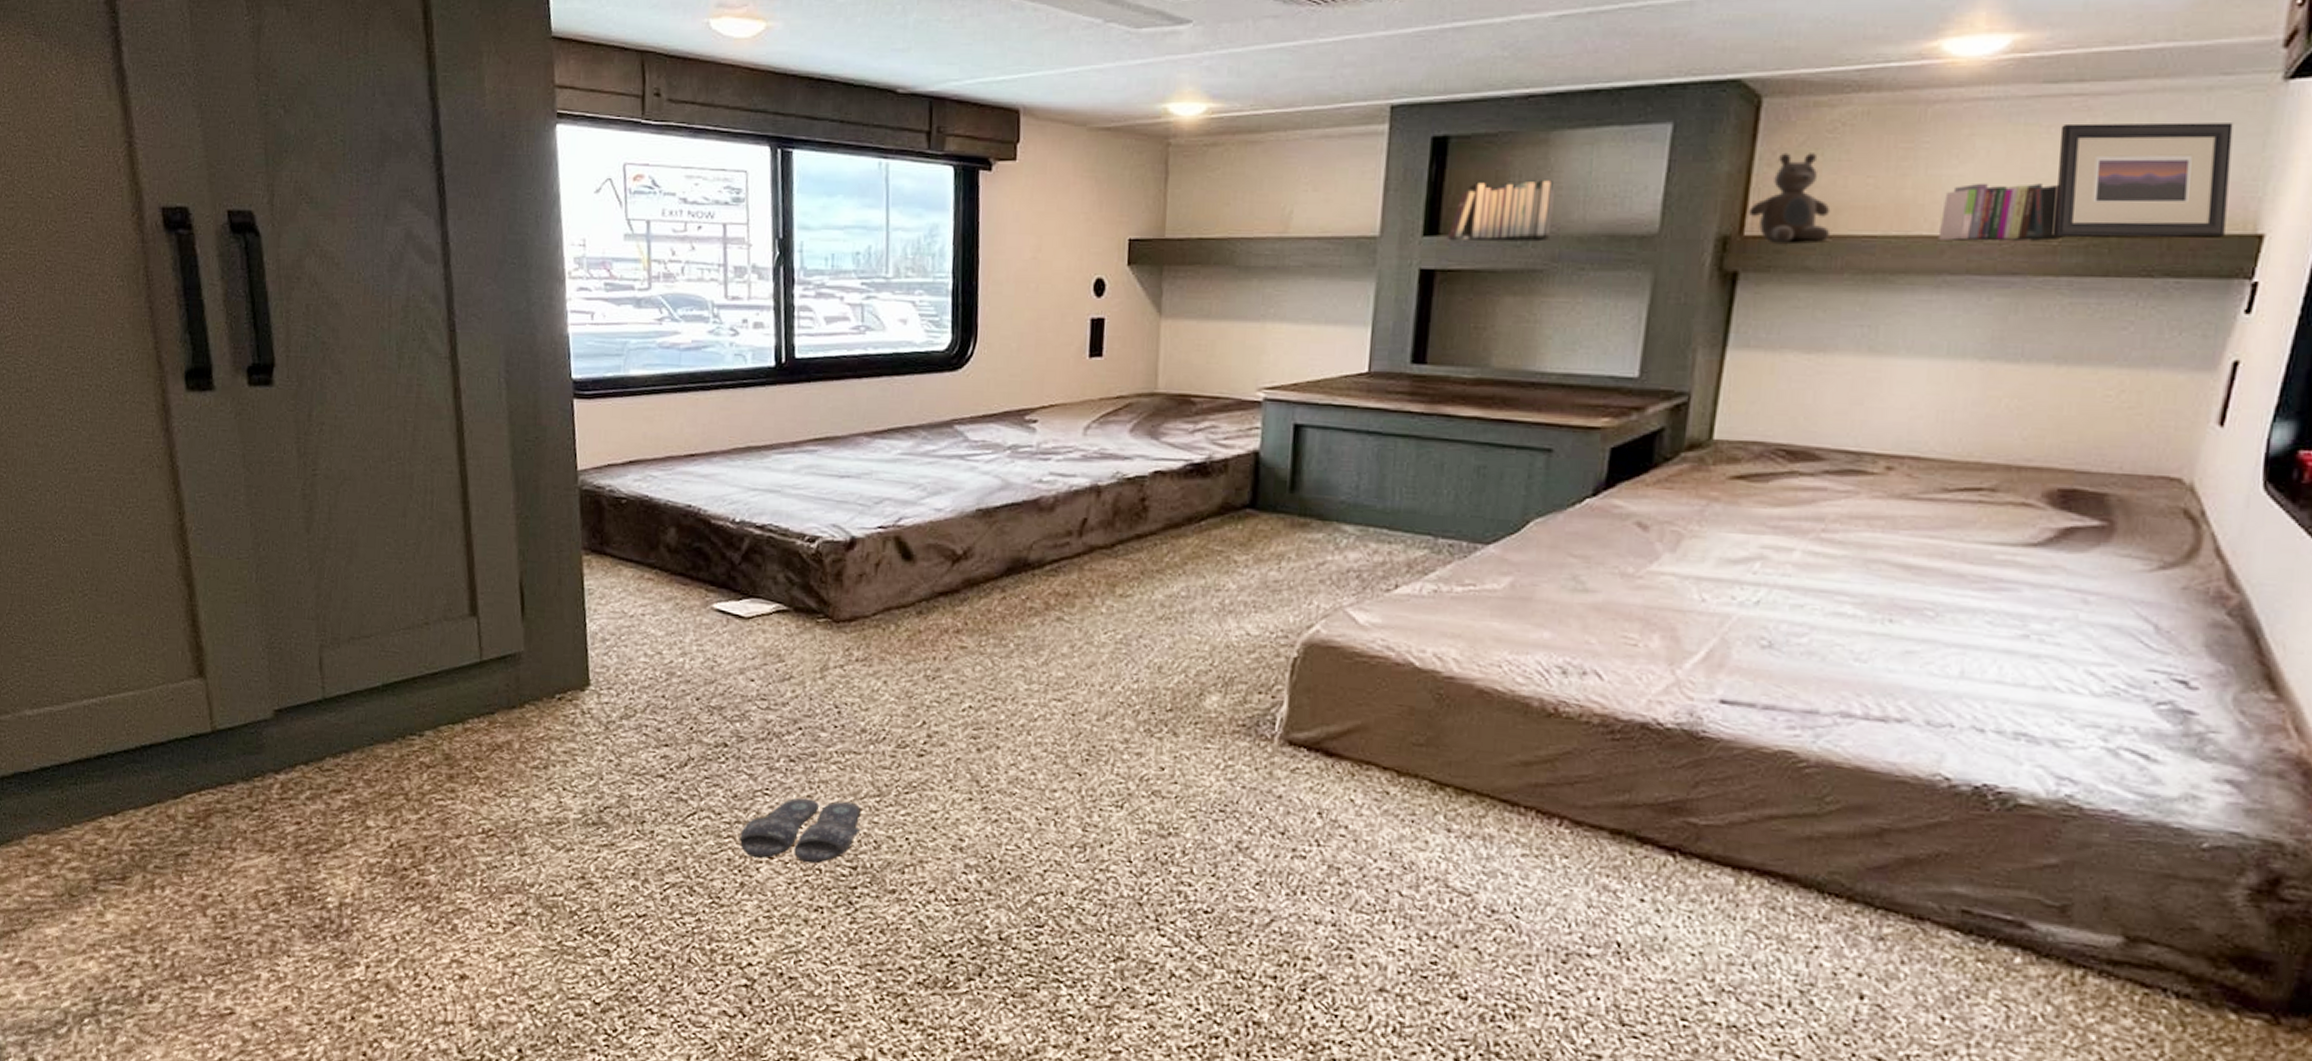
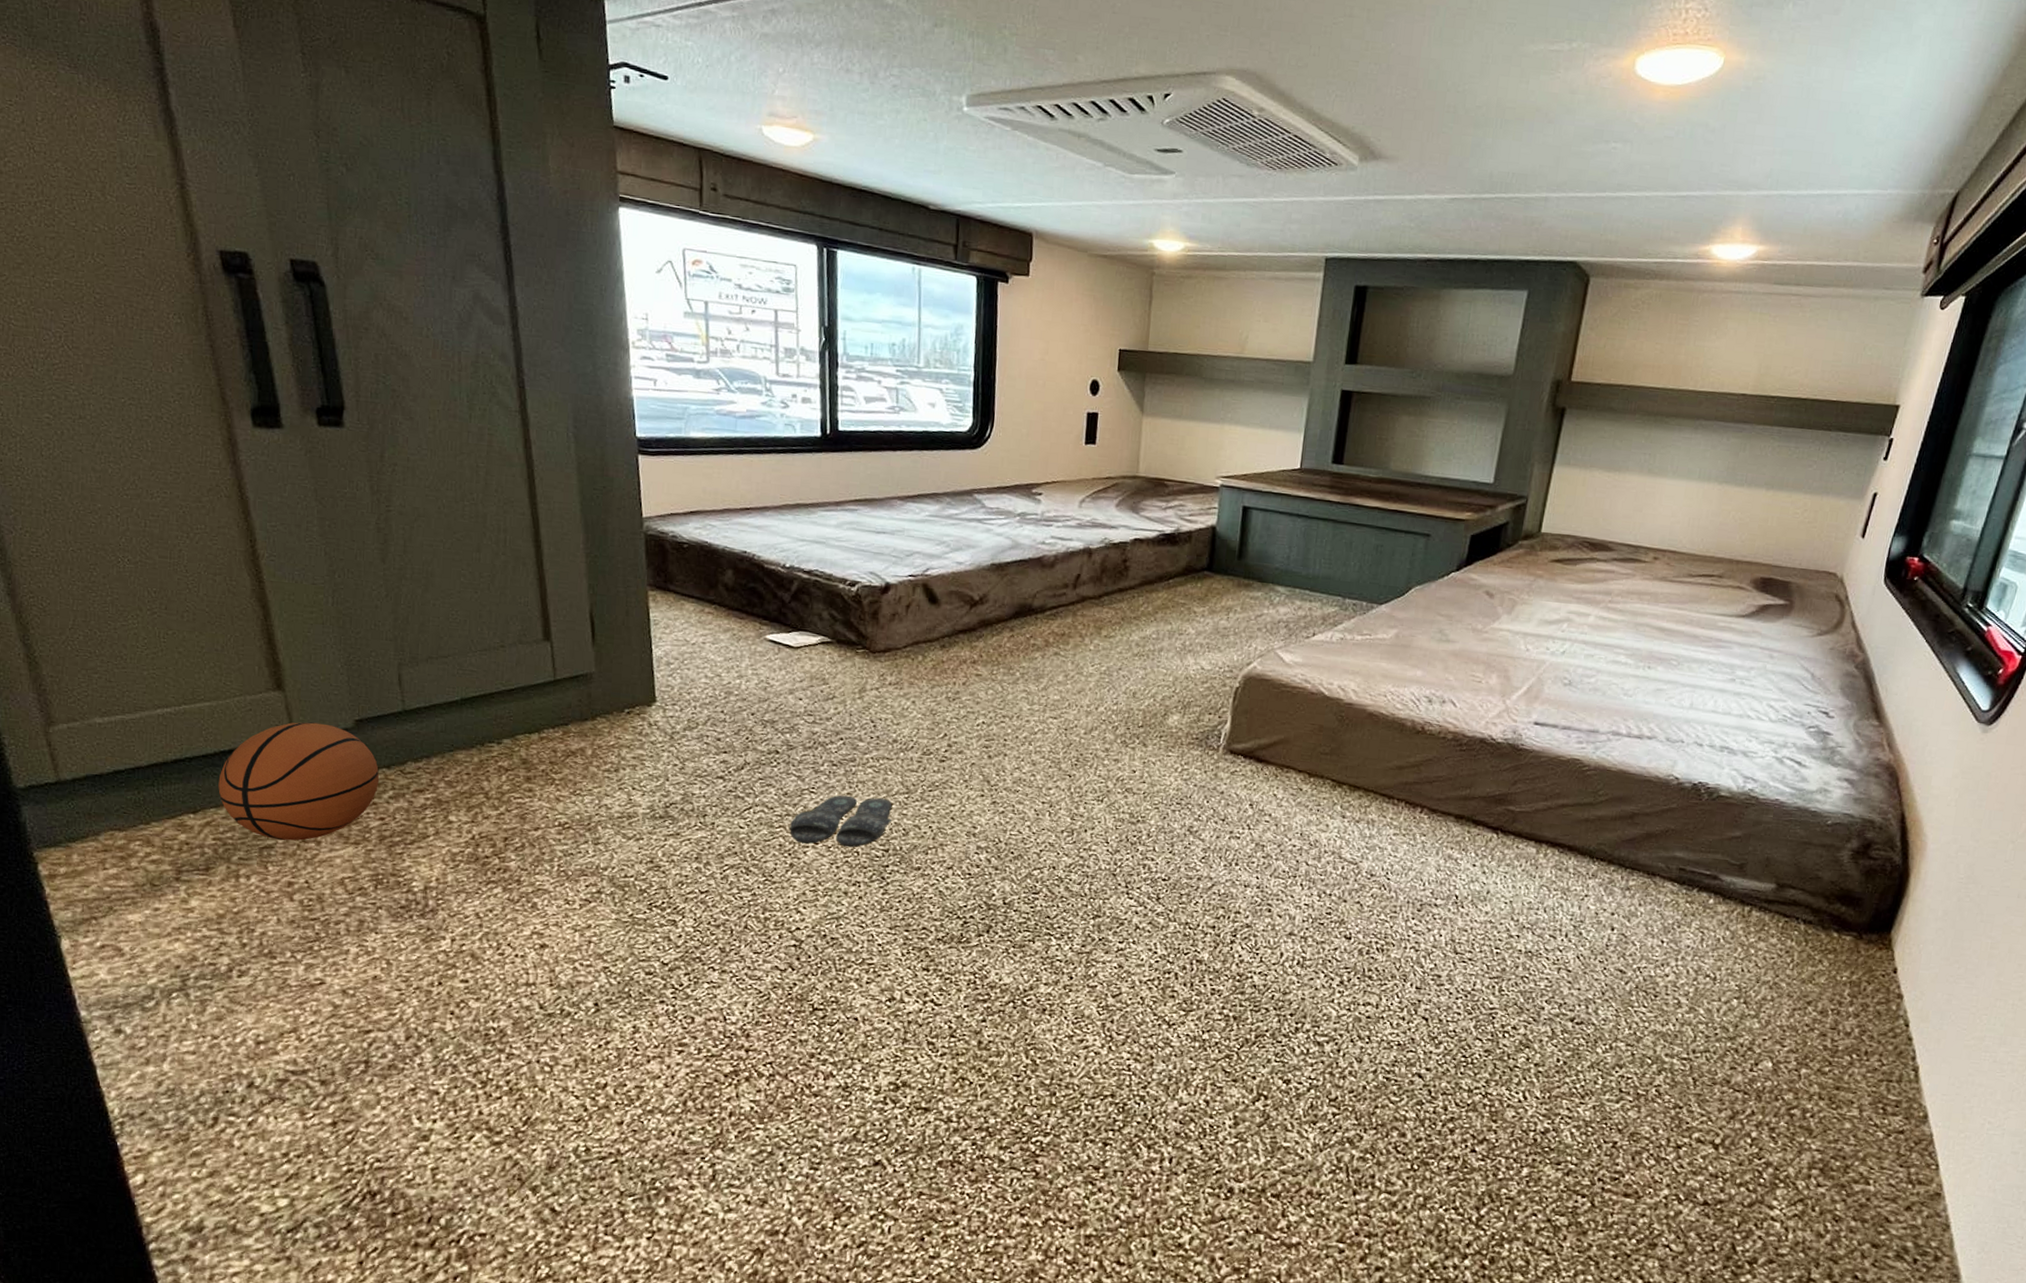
basketball: none [138,712,297,848] -> present [218,722,380,841]
books: present [1447,180,1556,242] -> none [1362,325,1443,375]
teddy bear: present [1749,152,1831,245] -> none [1576,320,1630,391]
books: present [1937,183,2066,242] -> none [1698,354,1779,400]
picture frame: present [2054,122,2233,239] -> none [1772,315,1888,406]

